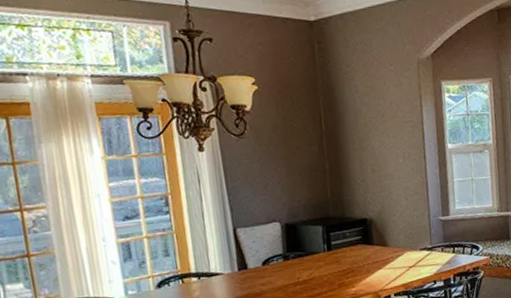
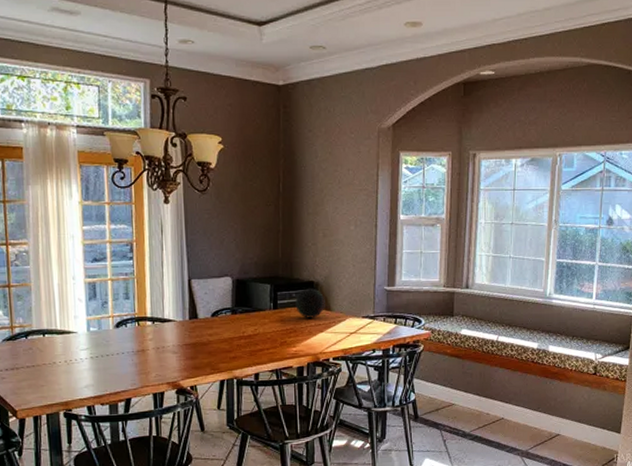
decorative orb: none [349,225,381,257] -> present [295,288,325,318]

